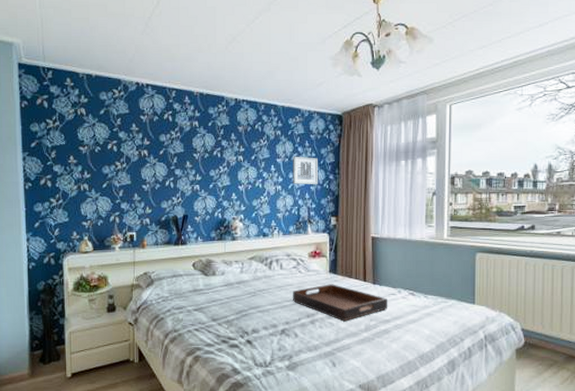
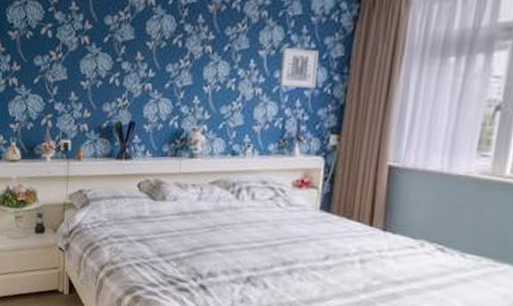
serving tray: present [293,284,388,322] -> none [265,224,404,277]

